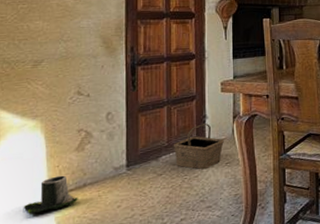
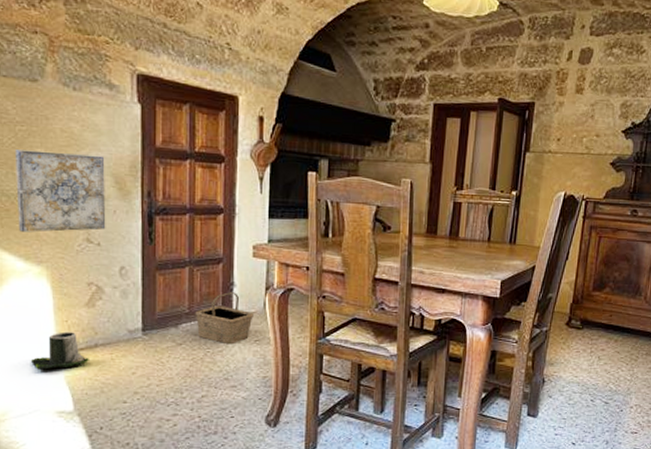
wall art: none [16,22,95,92] -> present [14,149,106,233]

